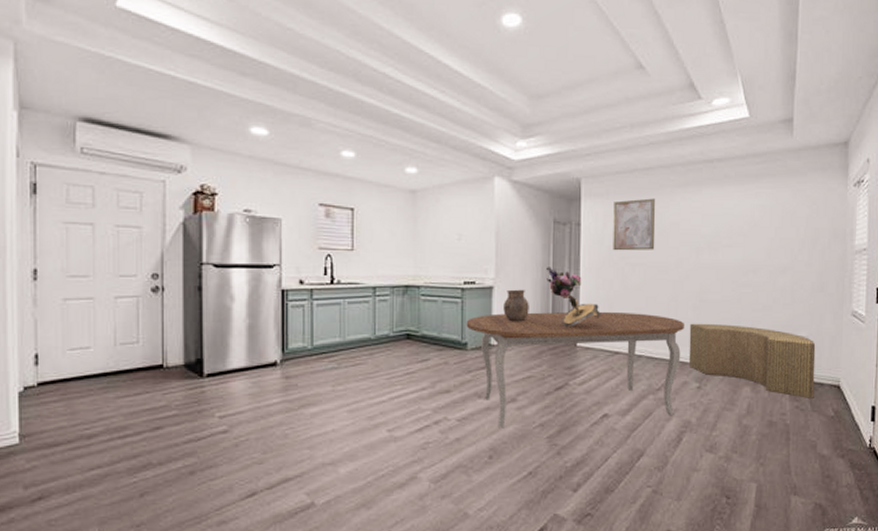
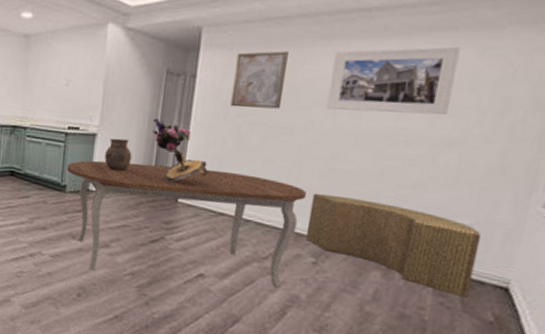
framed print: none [690,190,780,248] -> present [326,46,461,116]

